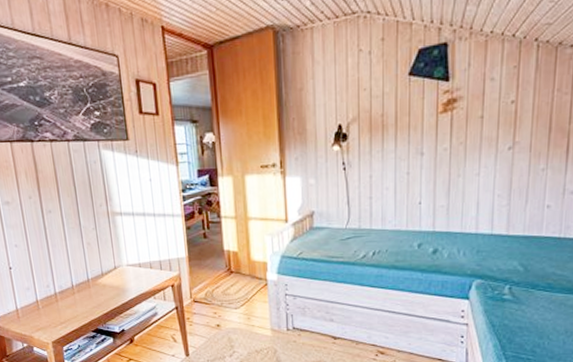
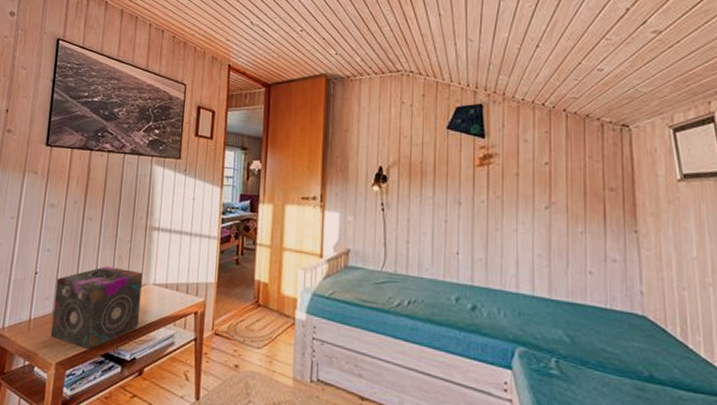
speaker: none [32,254,121,328] -> present [50,266,143,350]

